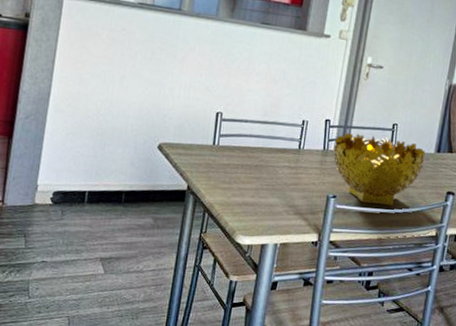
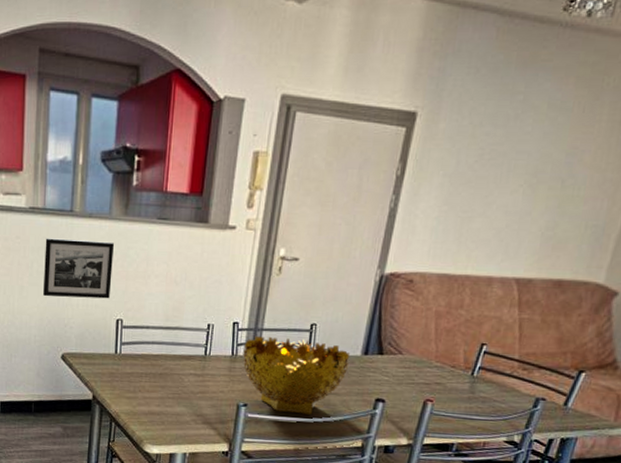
picture frame: none [145,32,220,93] -> present [43,238,115,299]

